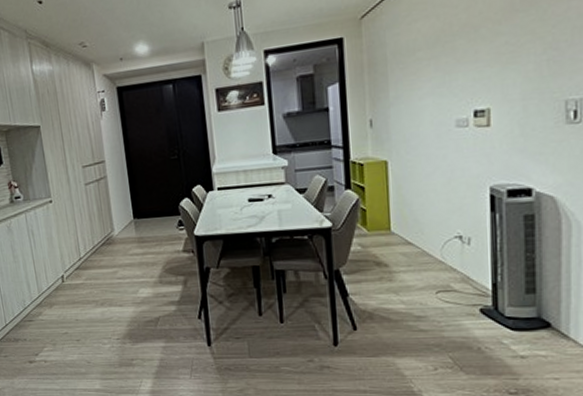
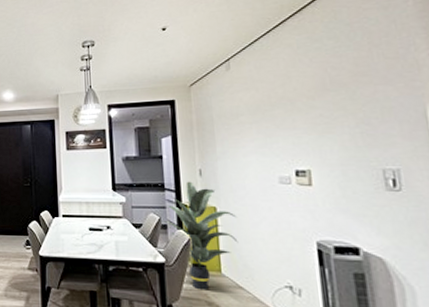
indoor plant: none [329,134,410,251] -> present [163,181,238,290]

